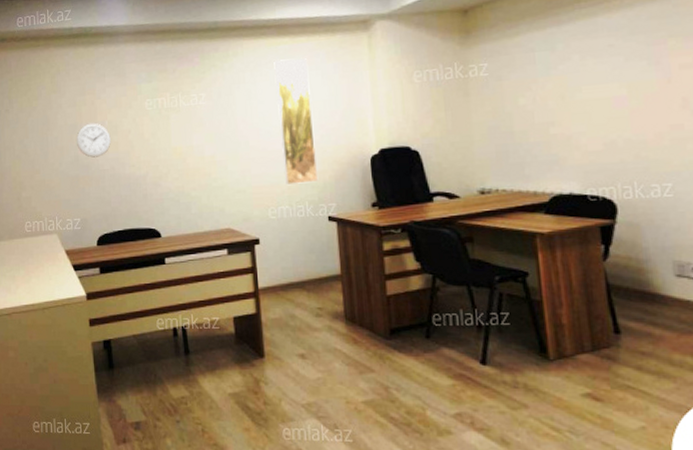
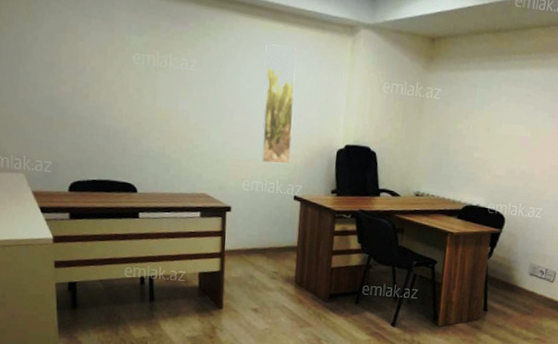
wall clock: present [76,123,111,158] -> none [53,64,92,102]

